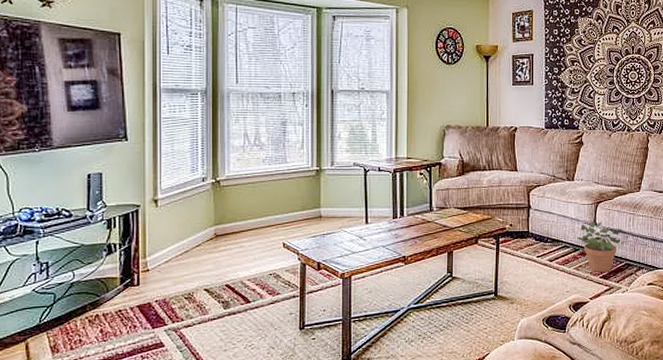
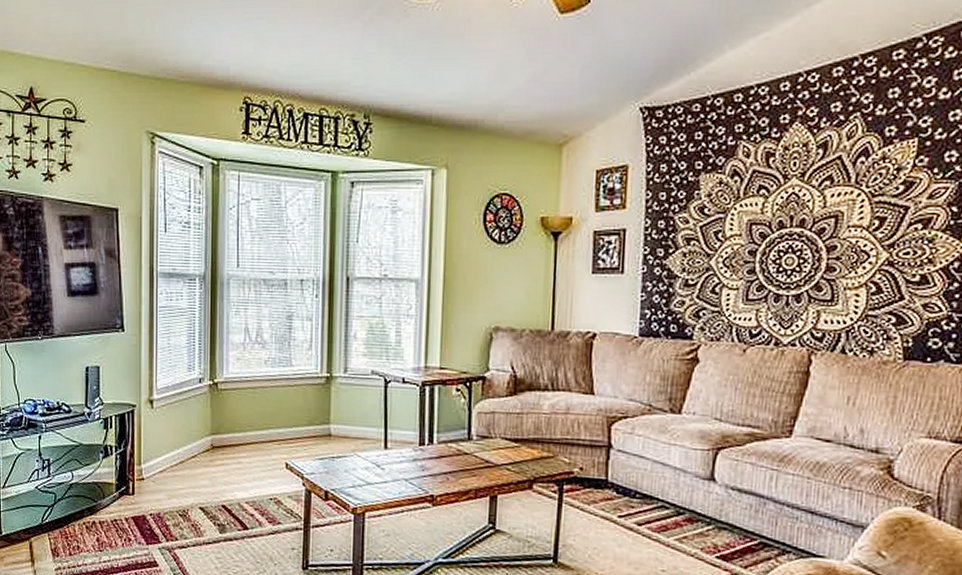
potted plant: present [577,222,629,273] -> none [682,476,767,552]

